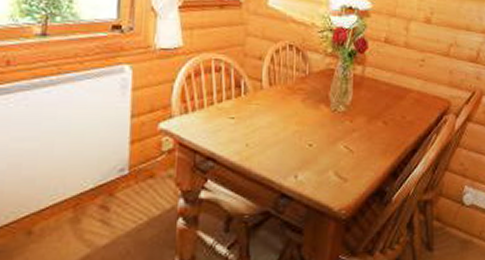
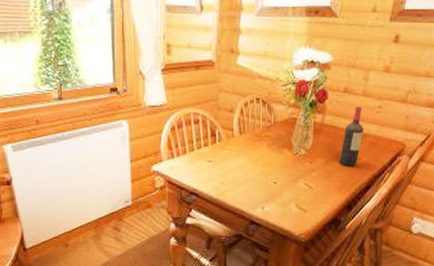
wine bottle: none [383,59,407,126] -> present [340,107,363,166]

